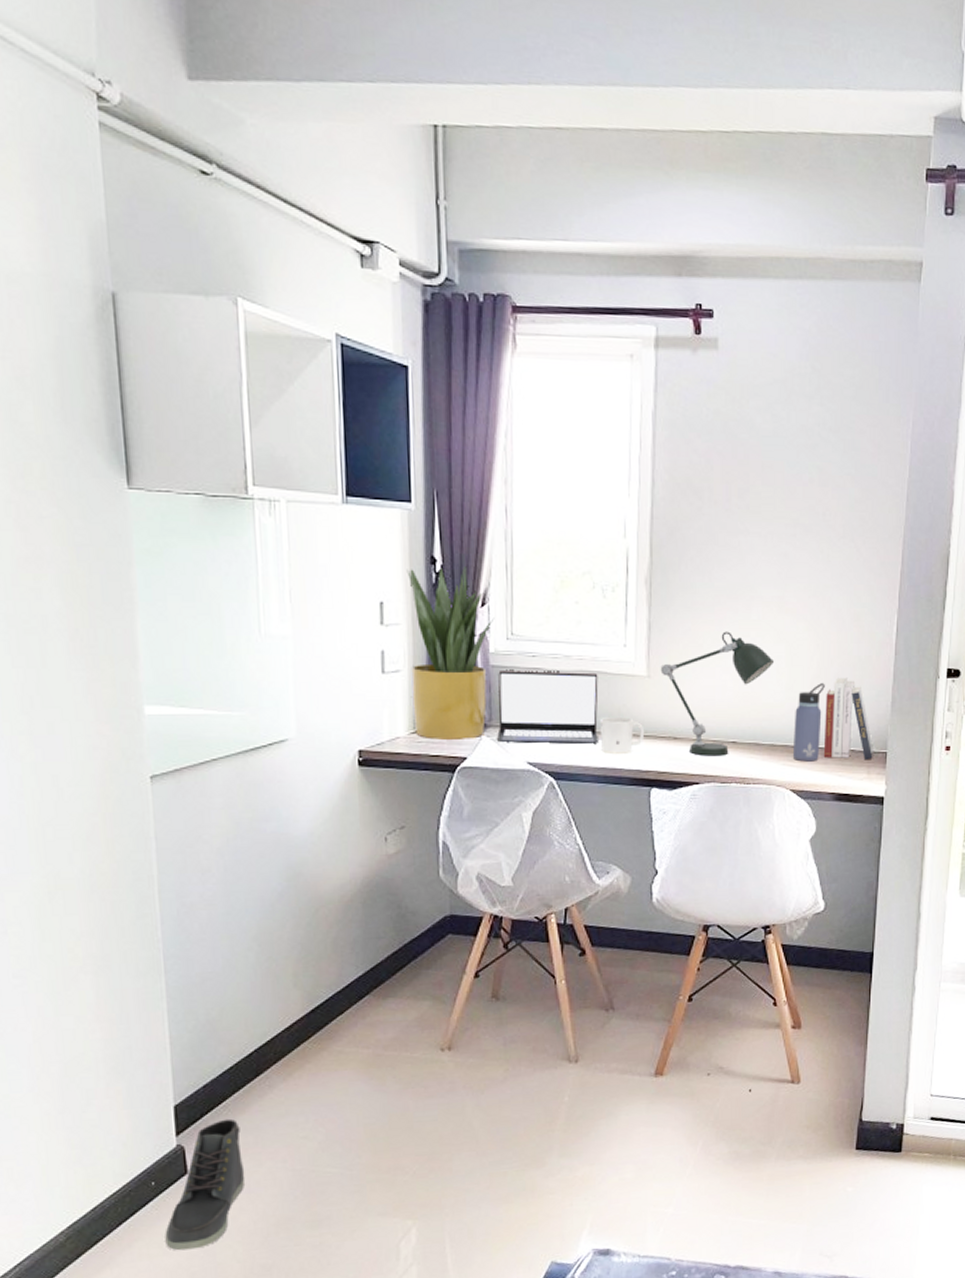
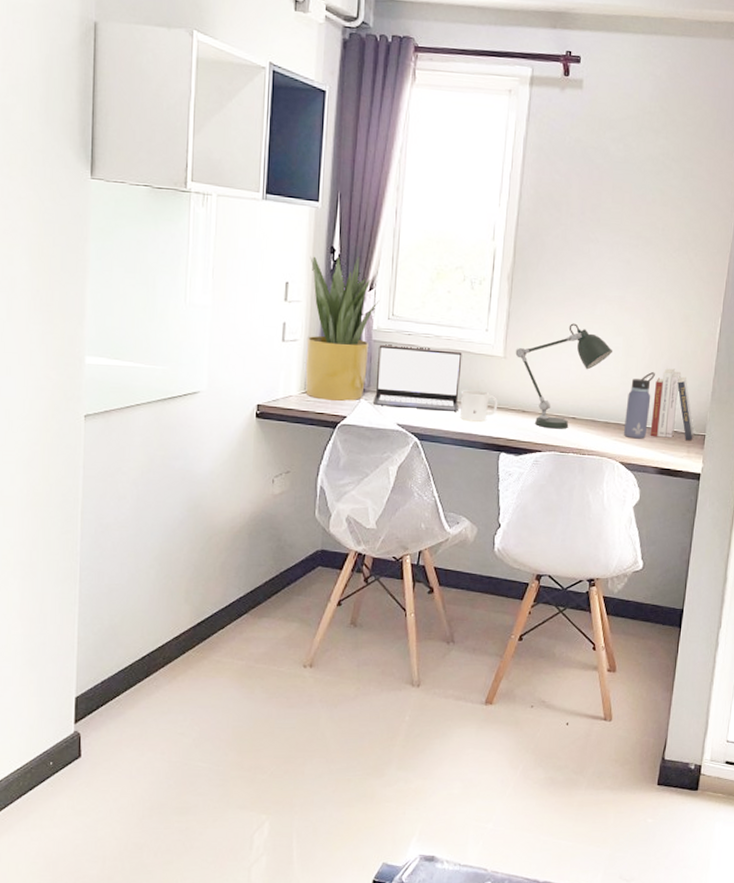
sneaker: present [165,1118,245,1251] -> none [56,712,129,825]

